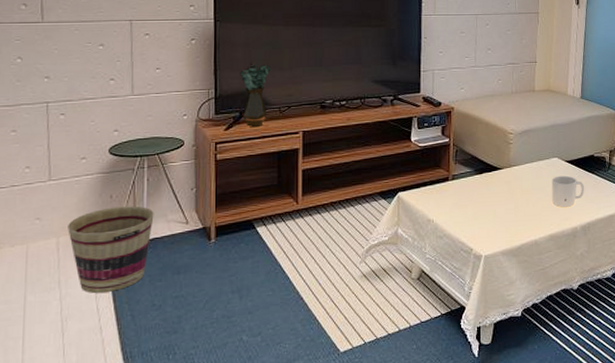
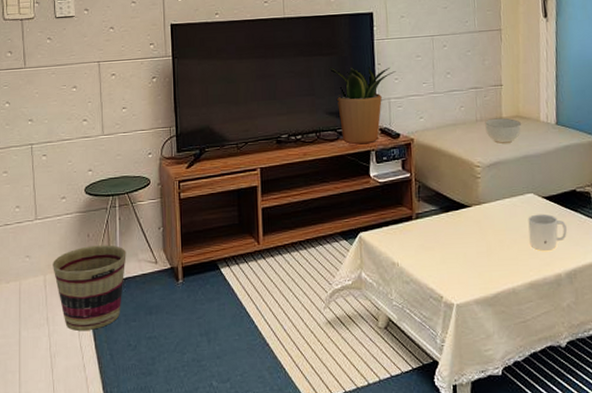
vase: present [240,61,271,127] -> none [198,97,227,164]
potted plant: none [377,38,441,111] -> present [329,67,396,145]
bowl: none [519,91,552,114] -> present [485,118,522,144]

